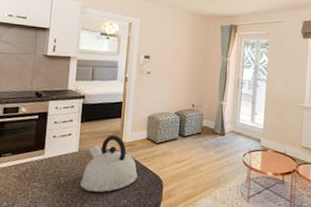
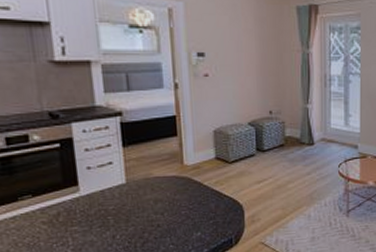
kettle: present [79,135,137,192] -> none [135,158,210,228]

